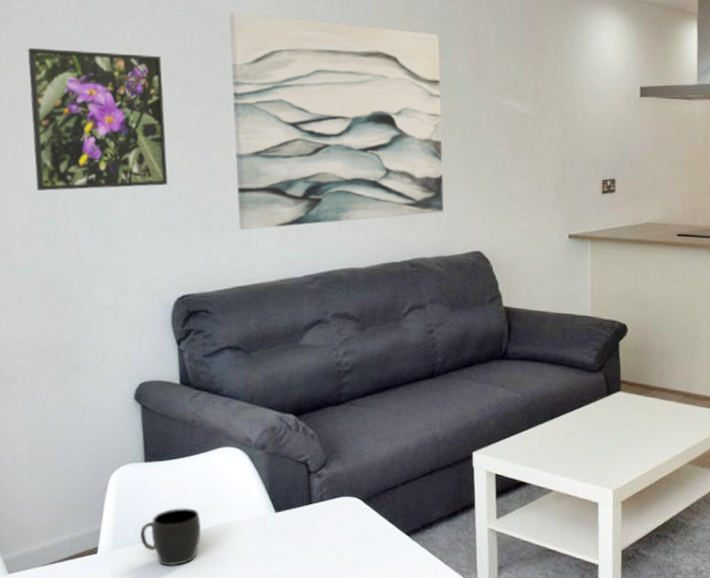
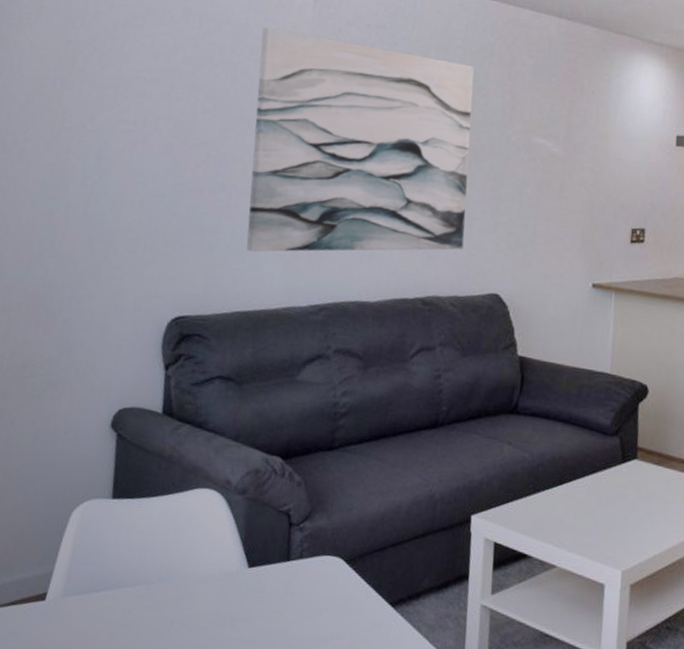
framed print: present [28,47,168,191] -> none [39,46,188,198]
mug: present [140,507,202,567] -> none [95,553,165,622]

